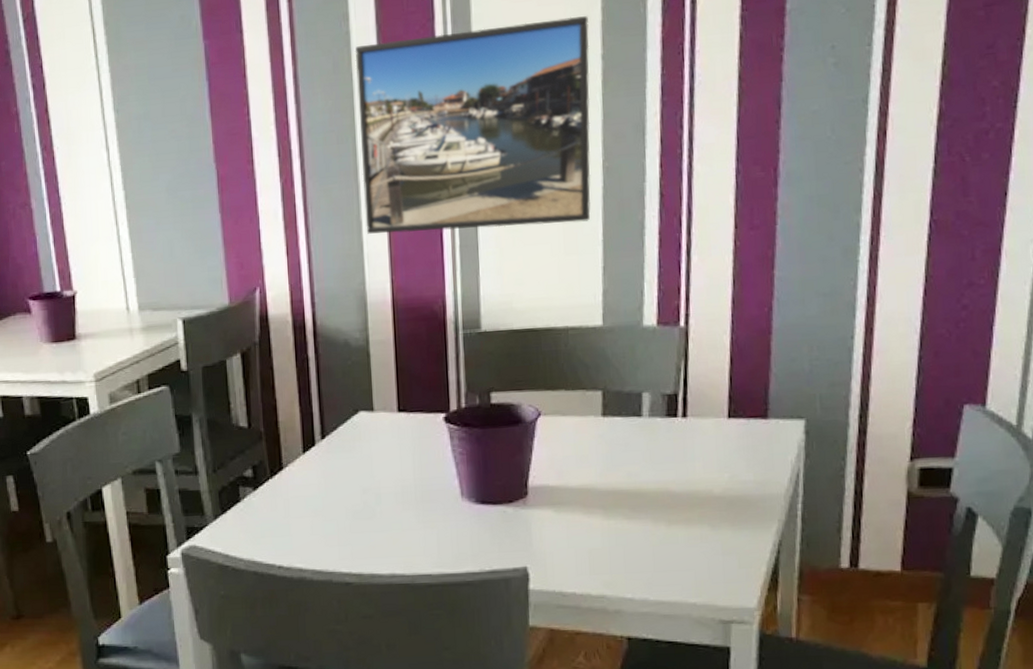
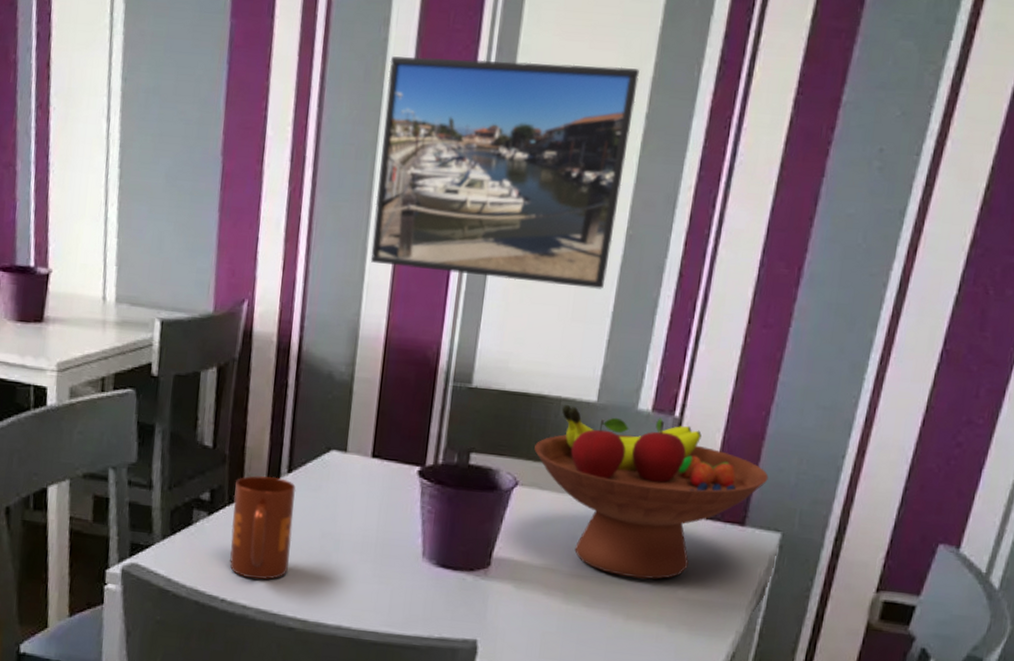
mug: none [274,444,337,543] -> present [229,475,296,580]
fruit bowl: none [551,330,782,485] -> present [534,405,769,580]

